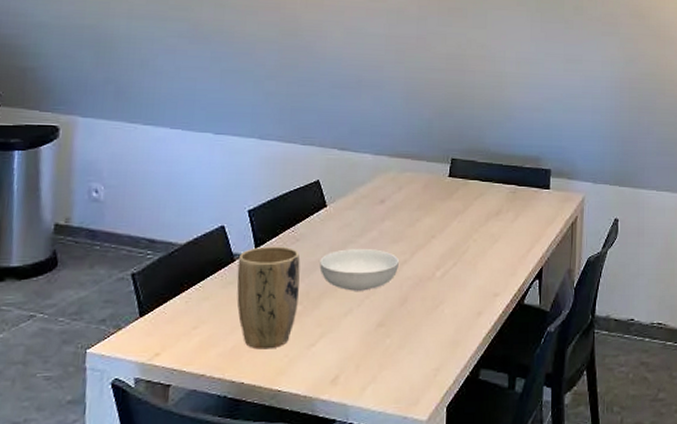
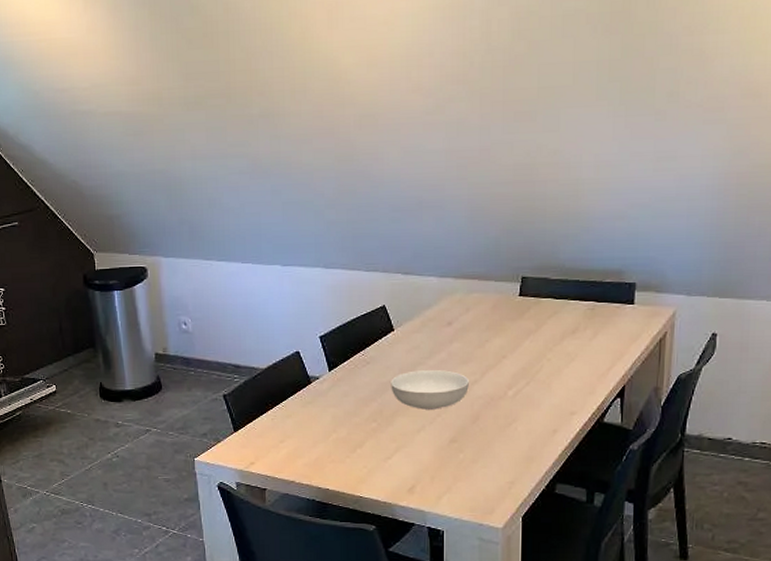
plant pot: present [237,246,301,350] -> none [314,369,372,461]

